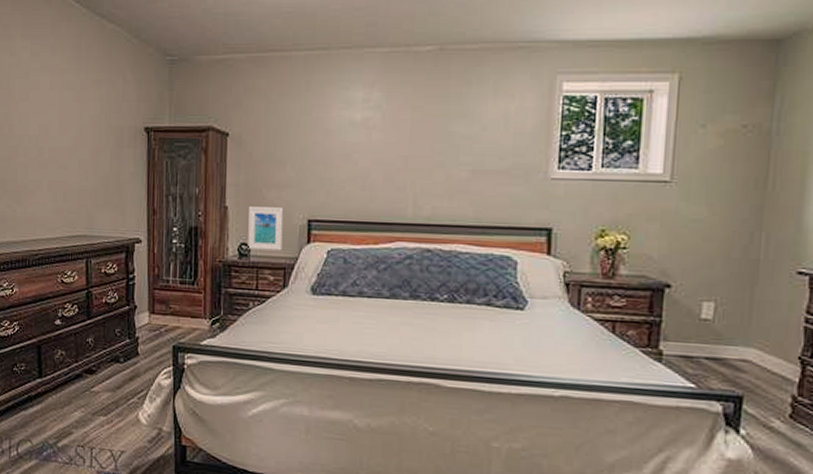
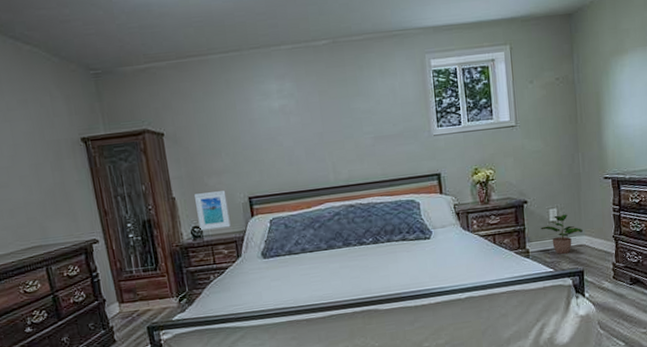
potted plant: none [685,311,752,367] -> present [540,214,584,254]

